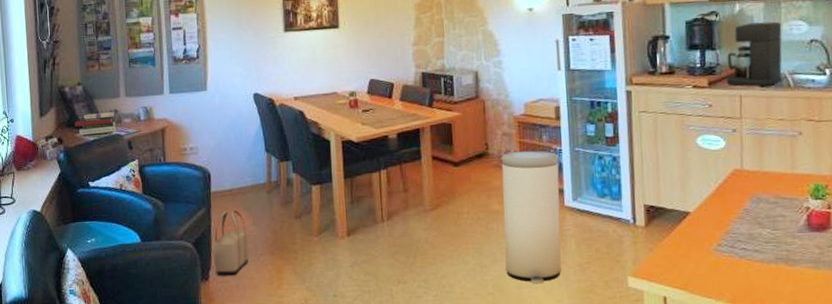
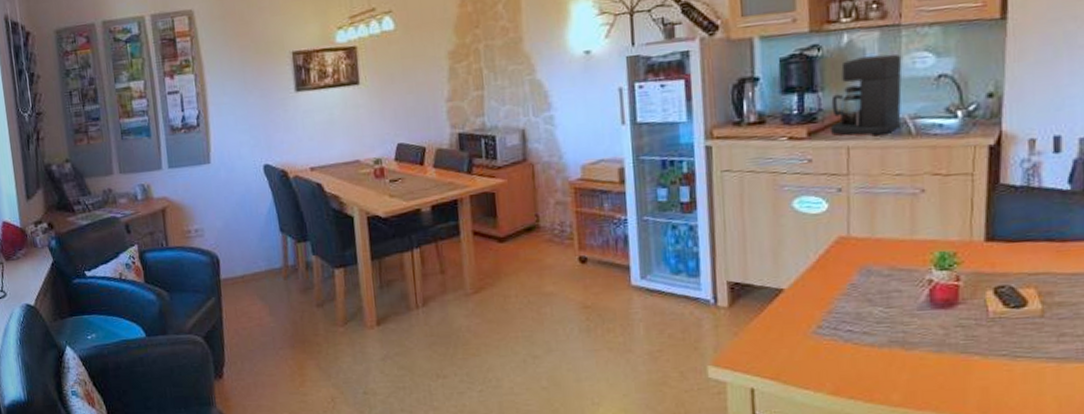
books: present [74,111,117,137] -> none [64,190,113,221]
shopping bag: present [211,210,249,276] -> none [224,299,267,373]
pedal bin: present [501,151,561,283] -> none [554,221,628,376]

